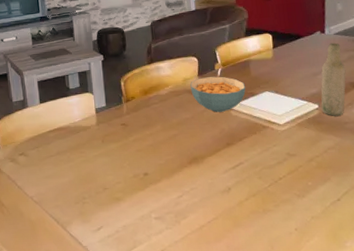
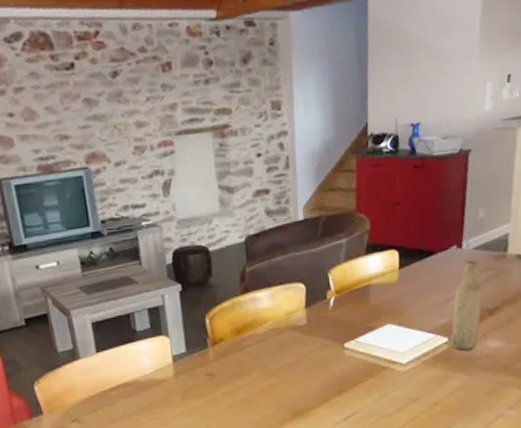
cereal bowl: present [190,76,246,112] -> none [295,307,364,353]

